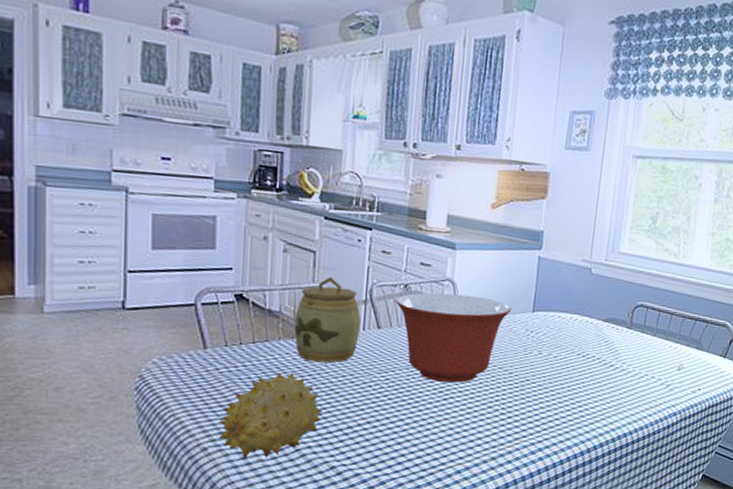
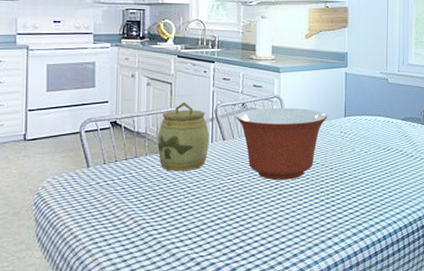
fruit: present [218,372,323,459] -> none [99,181,183,257]

